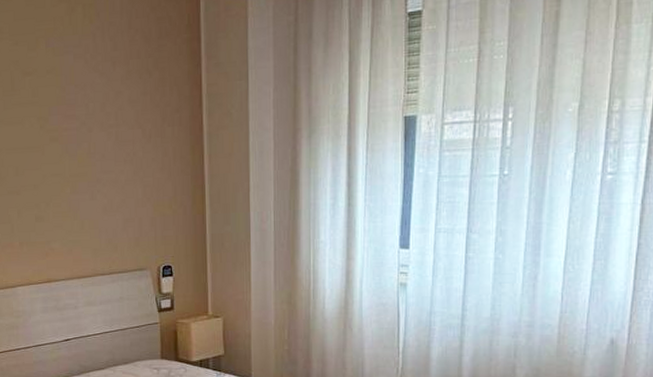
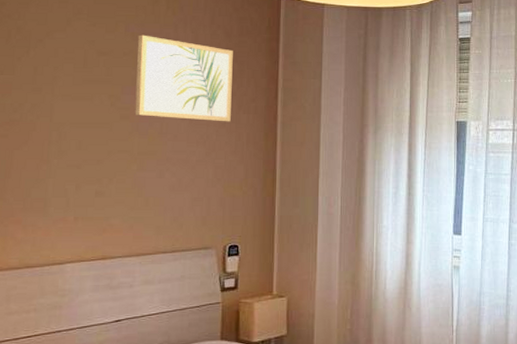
wall art: none [58,49,156,137] -> present [134,34,233,122]

